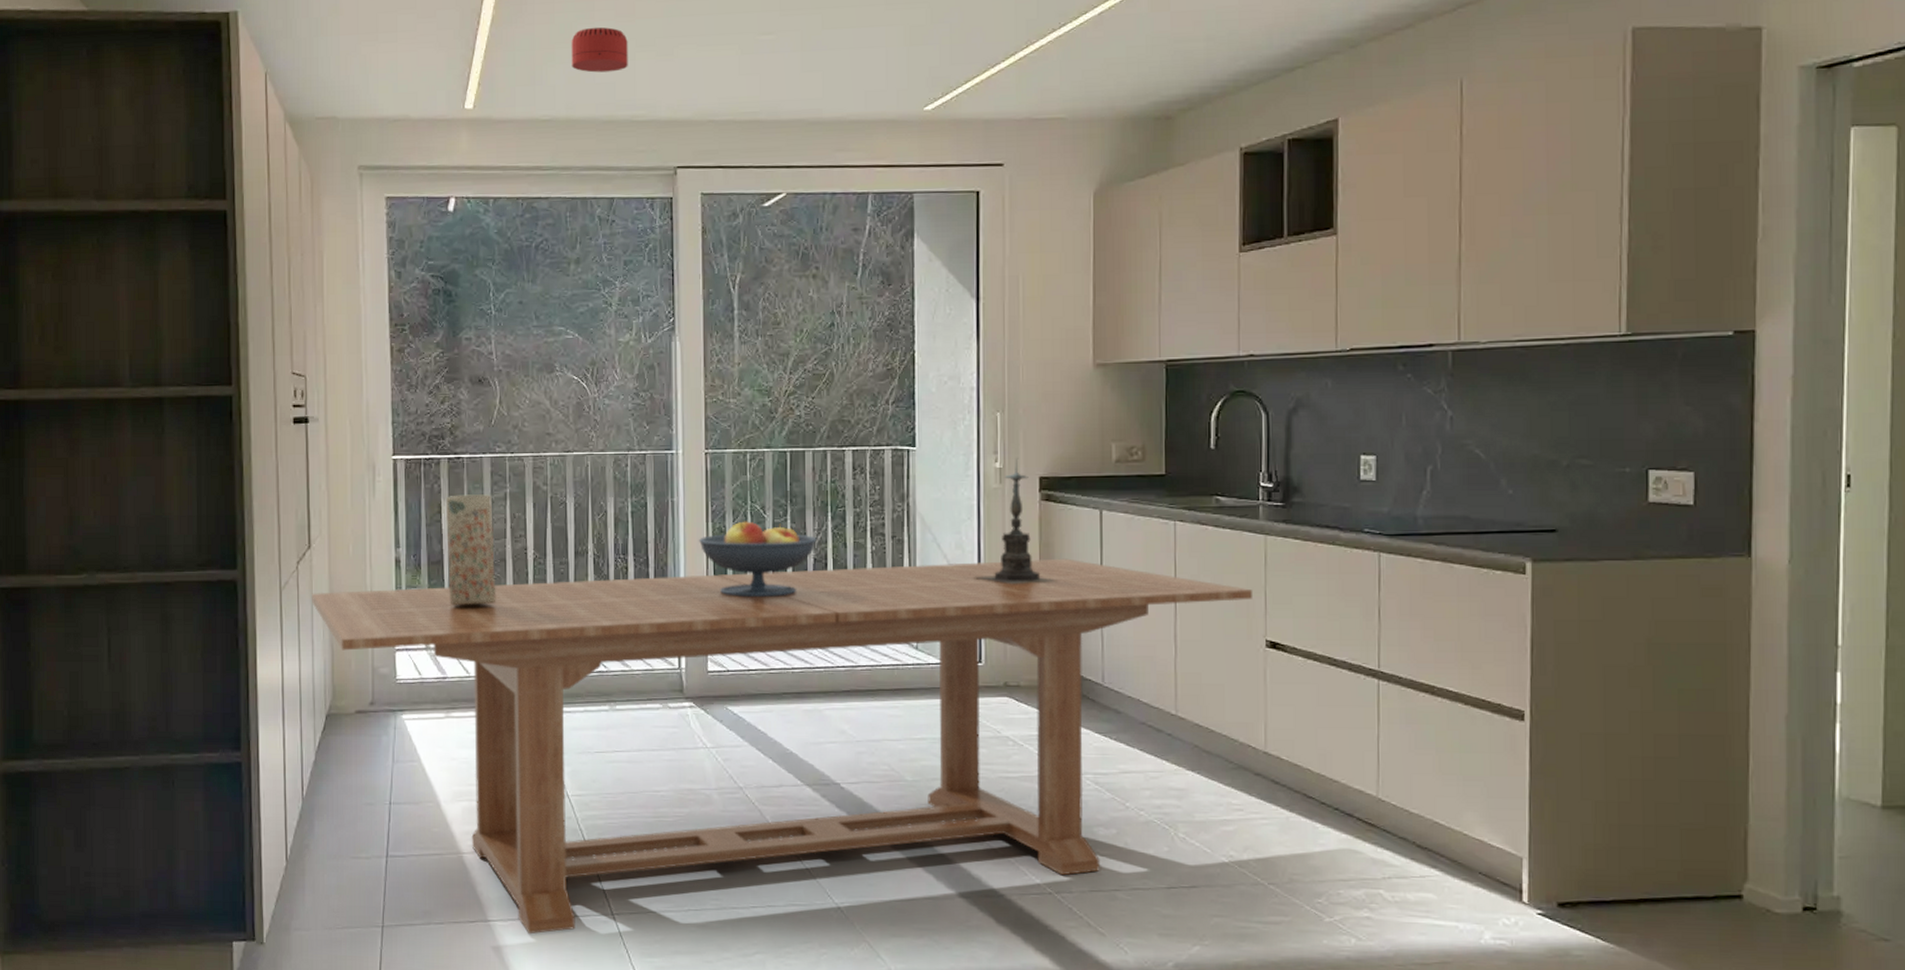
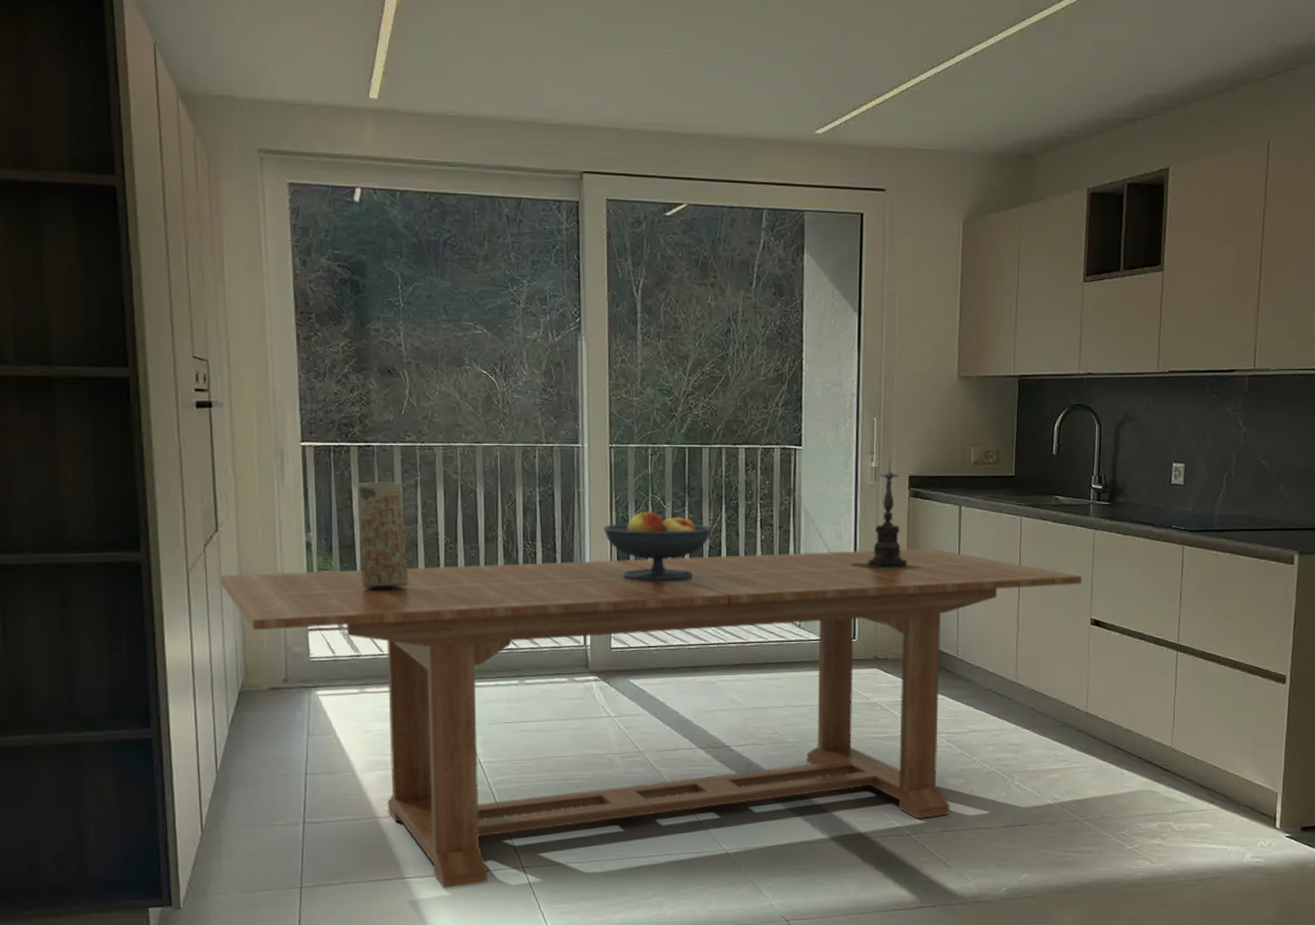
smoke detector: present [571,27,628,73] -> none [478,25,535,73]

